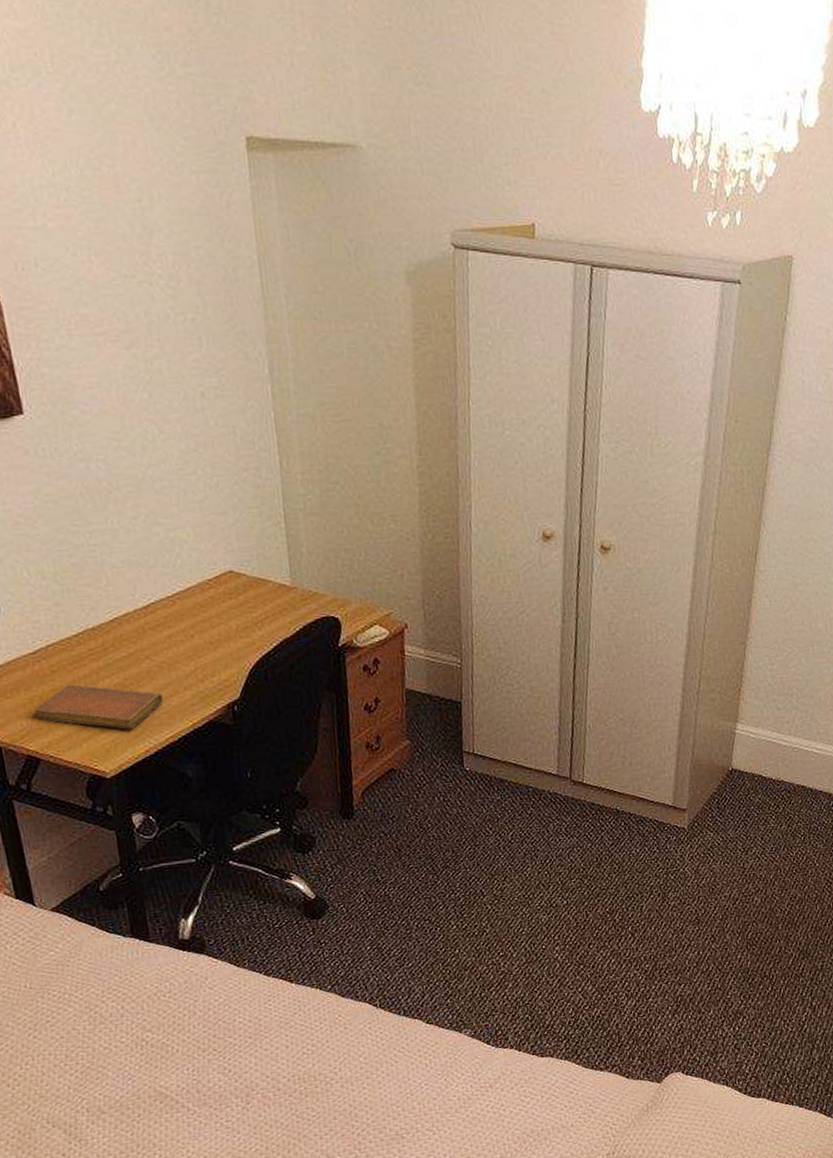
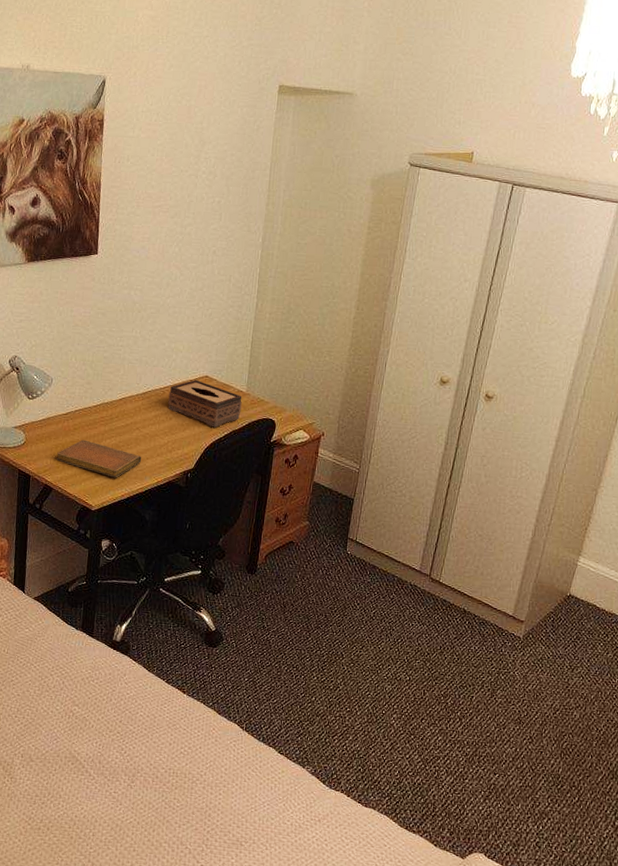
tissue box: none [181,578,290,639] -> present [168,380,242,428]

